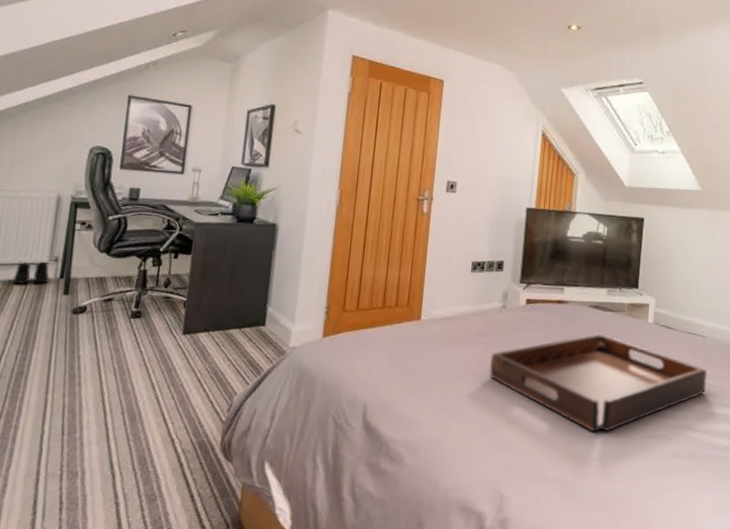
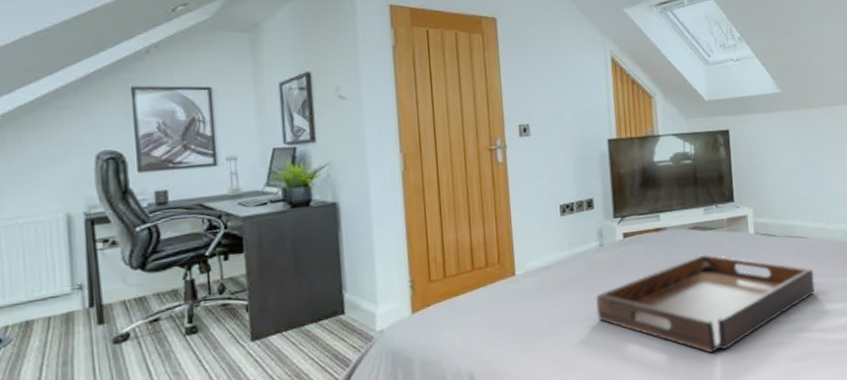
boots: present [13,260,50,285] -> none [31,290,77,325]

